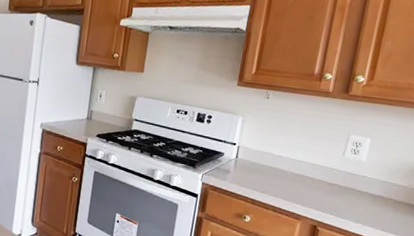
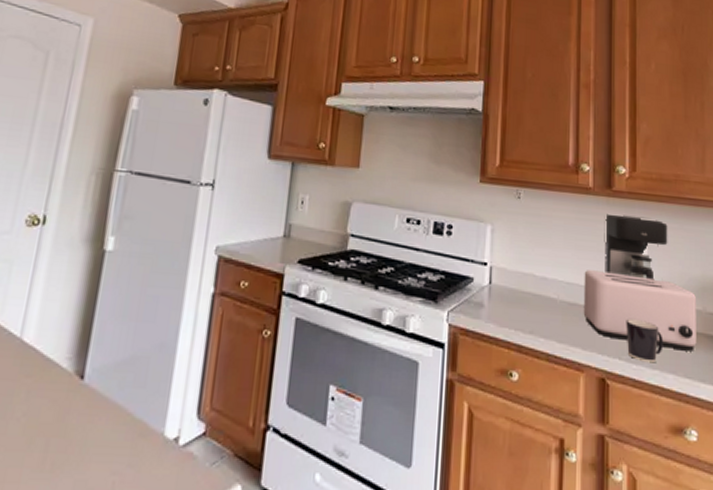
toaster: none [307,152,405,214] -> present [583,270,697,351]
coffee maker: none [330,112,393,163] -> present [604,213,668,280]
mug: none [338,187,370,219] -> present [626,318,664,363]

